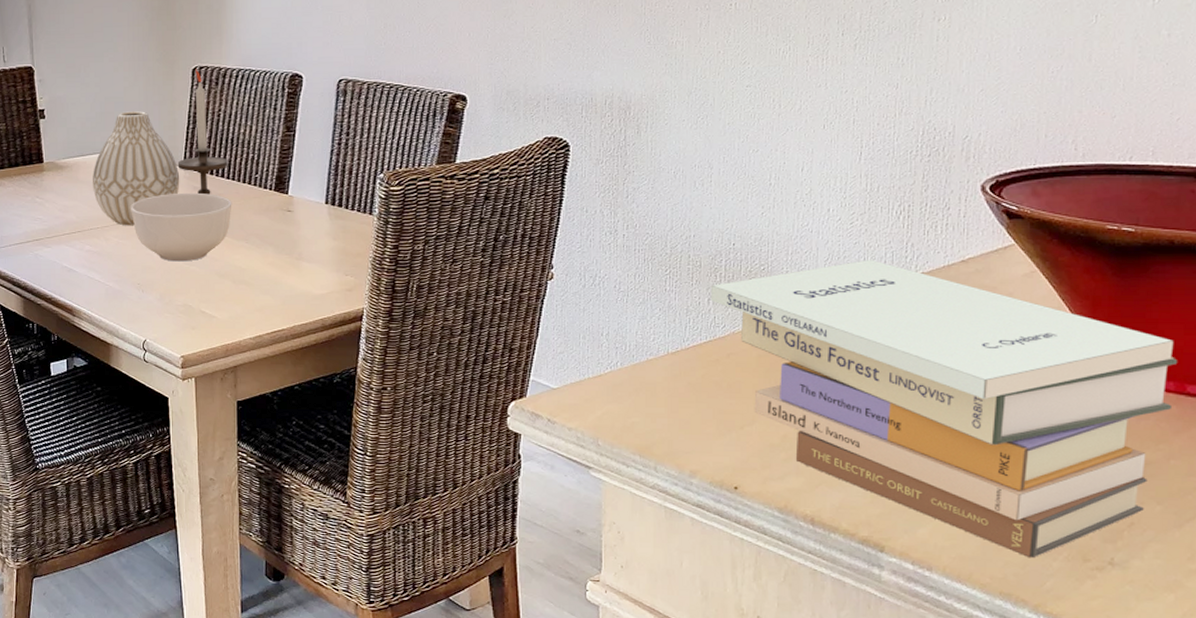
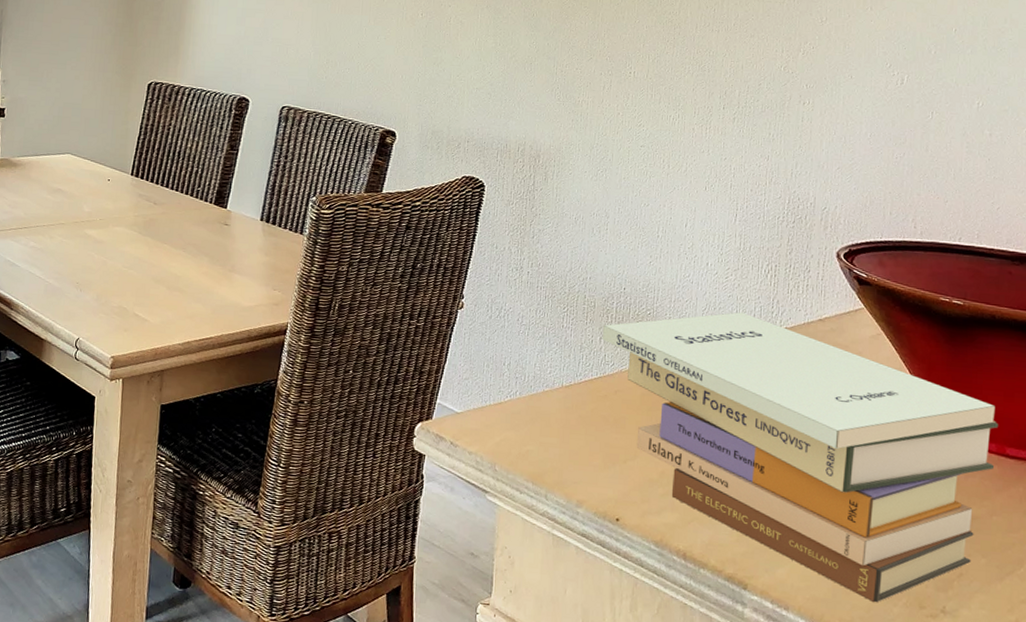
vase: present [92,111,180,226] -> none [43,117,127,227]
bowl: present [131,192,232,262] -> none [77,198,174,265]
candlestick: present [177,69,228,195] -> none [126,84,174,203]

